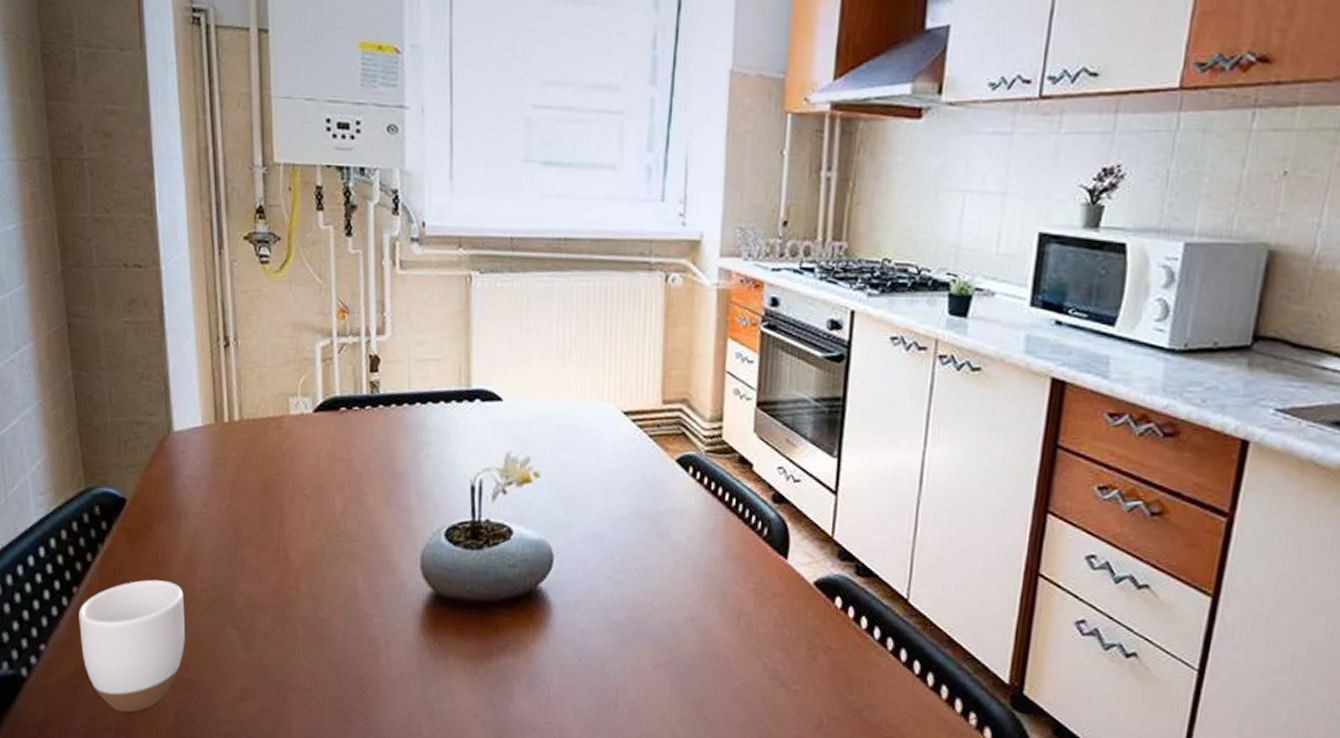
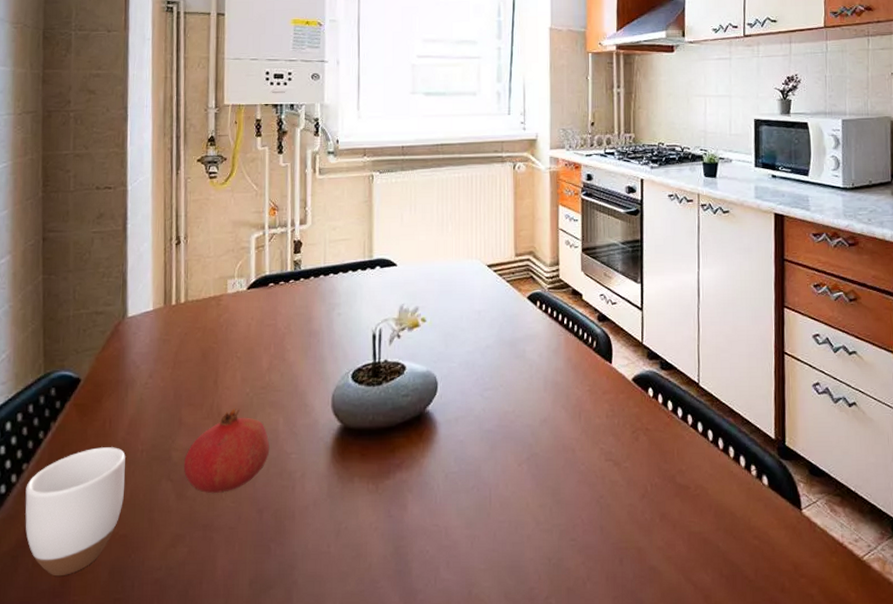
fruit: none [250,554,348,650] -> present [184,408,270,494]

